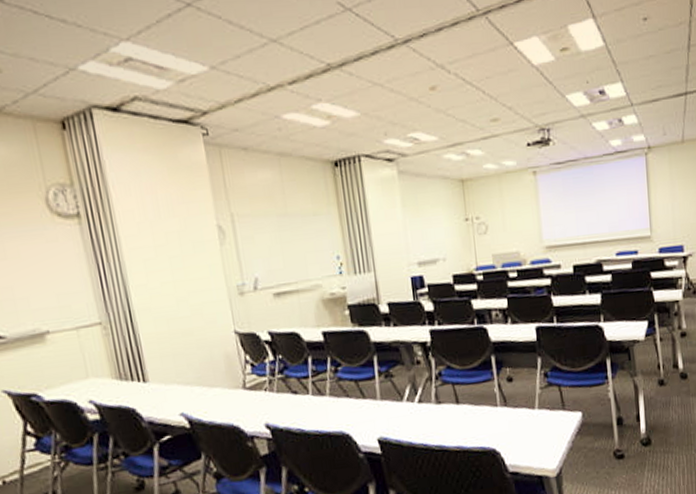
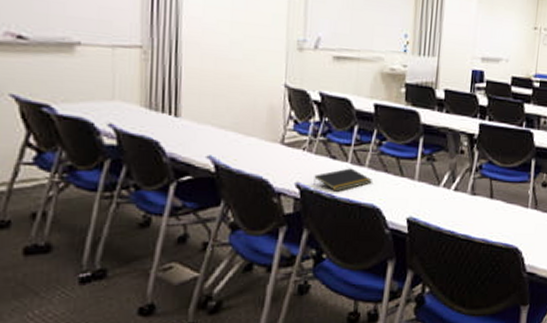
notepad: none [280,399,336,425] -> present [314,168,372,192]

